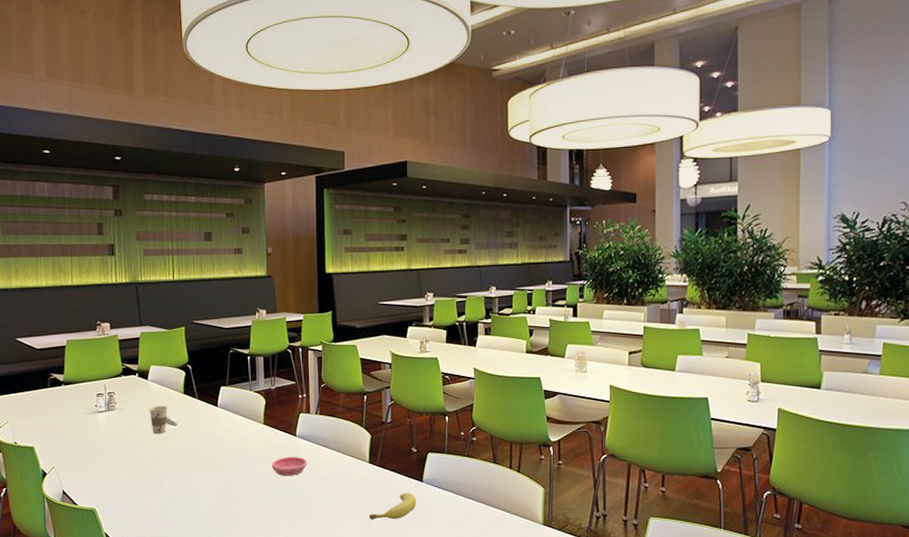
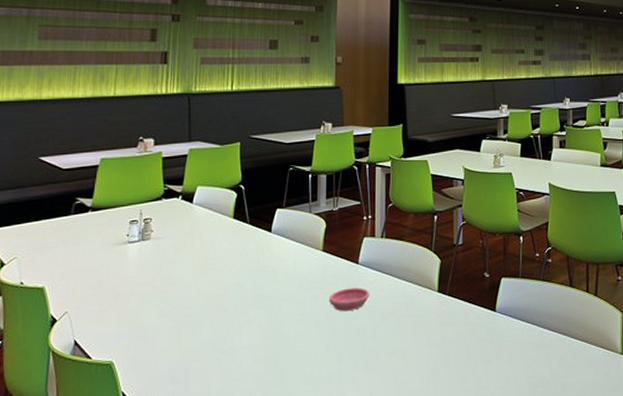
cup: present [149,406,178,434] -> none [191,233,224,266]
fruit: present [369,493,417,521] -> none [437,325,489,360]

